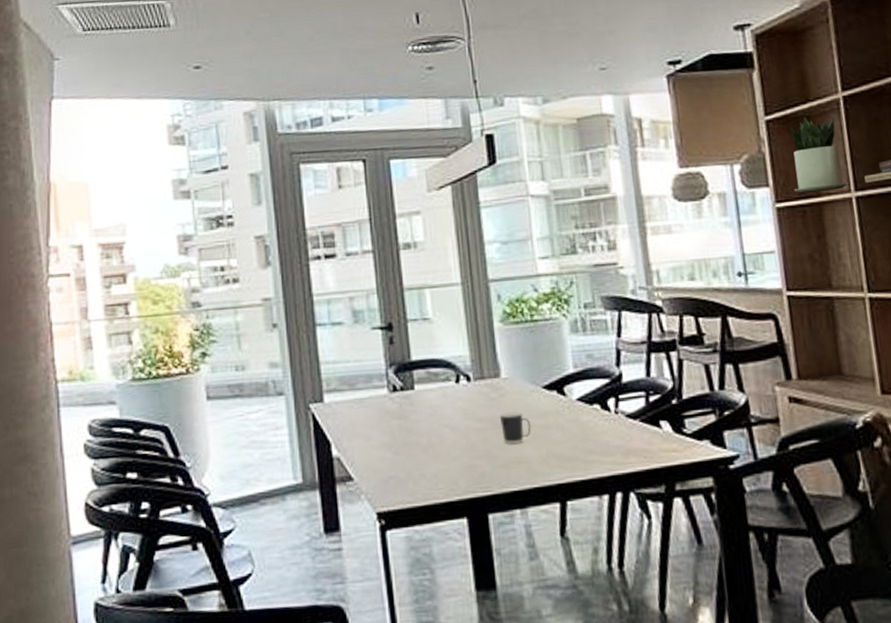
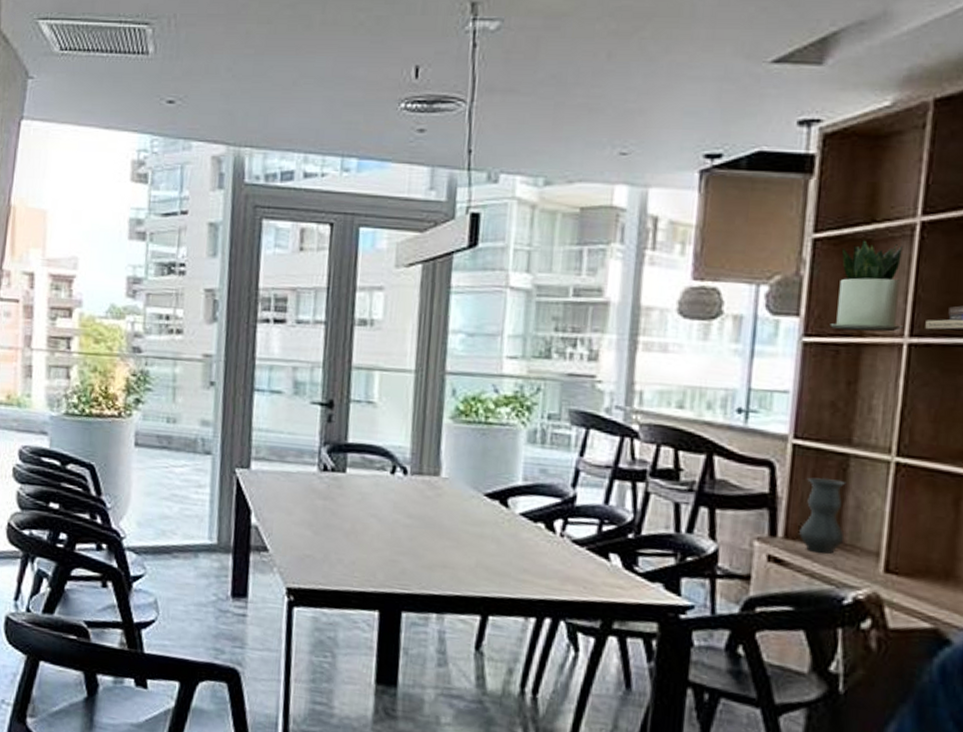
mug: present [499,412,531,444] -> none [431,513,464,547]
vase: none [805,320,845,388] -> present [799,477,846,554]

